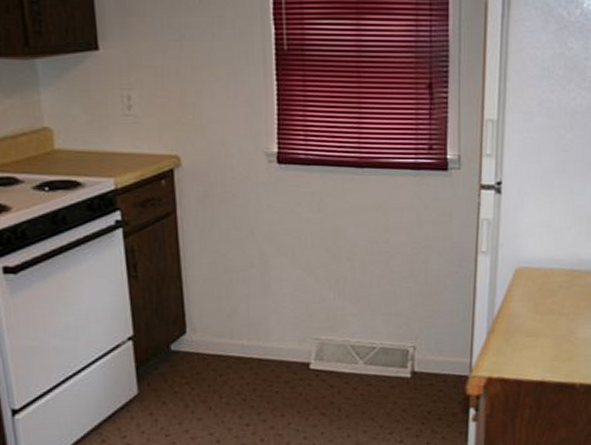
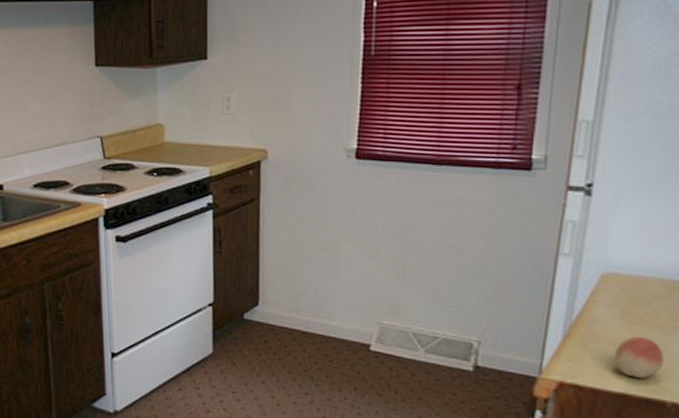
fruit: none [531,326,571,365] -> present [613,337,665,379]

